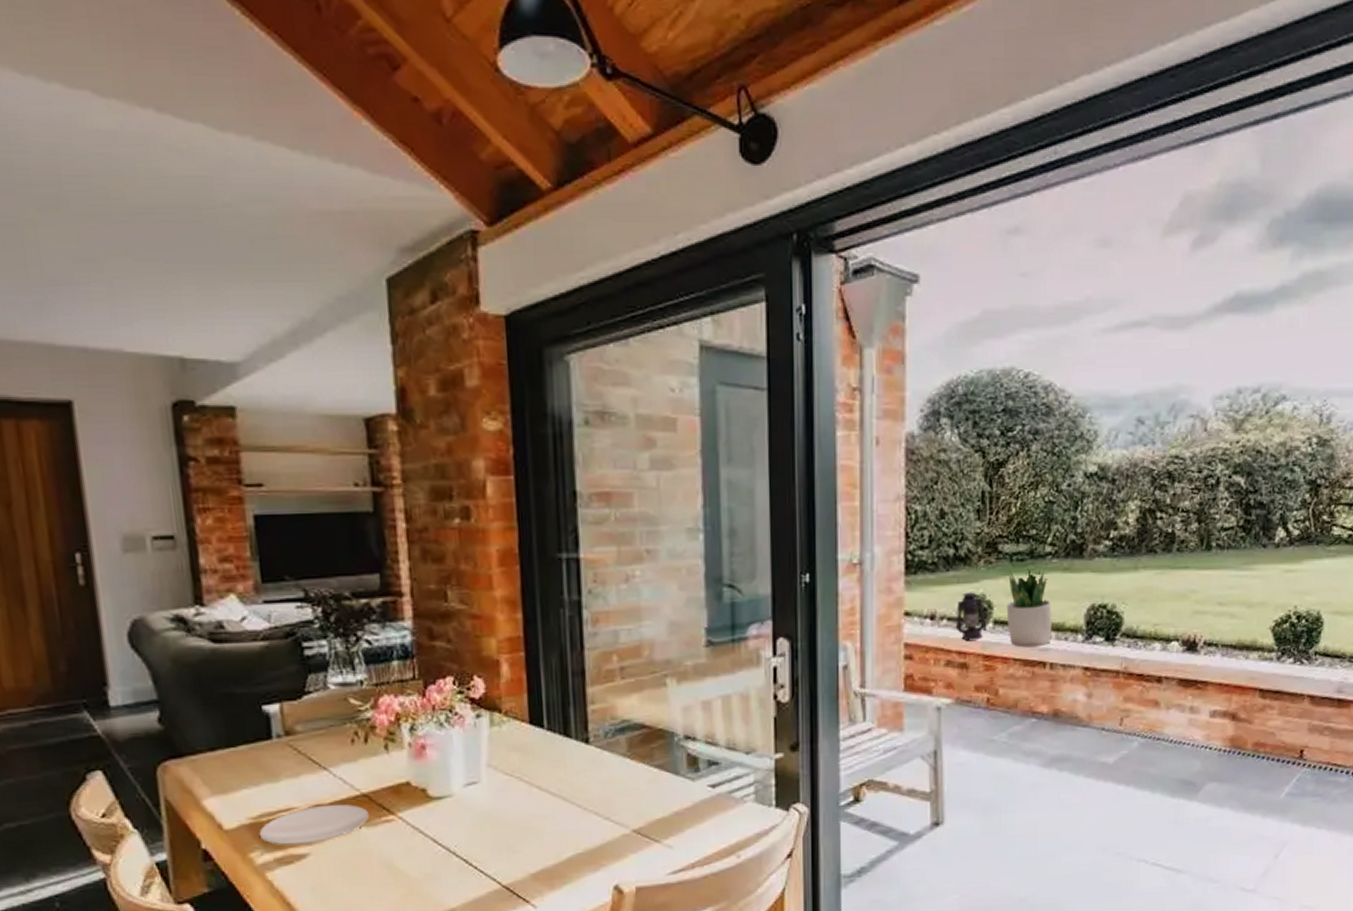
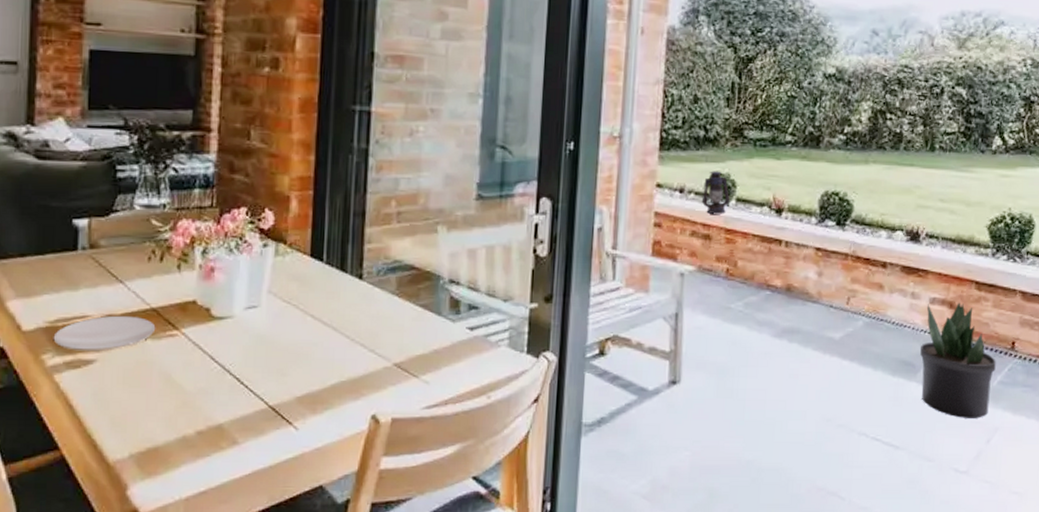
planter: present [1006,567,1052,648] -> none [748,153,790,226]
planter: none [1201,713,1283,835] -> present [920,302,996,418]

